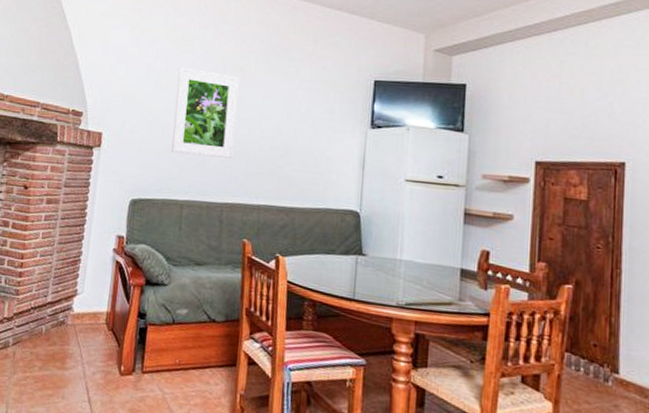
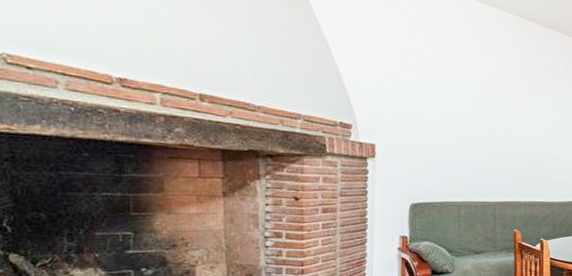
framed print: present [172,66,240,158] -> none [446,83,504,165]

